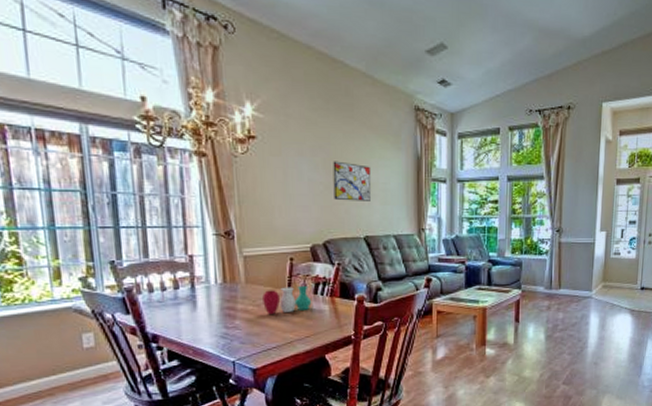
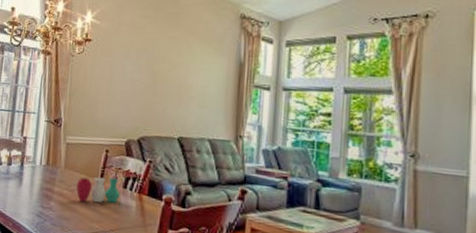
wall art: present [333,161,371,201] -> none [152,63,192,103]

